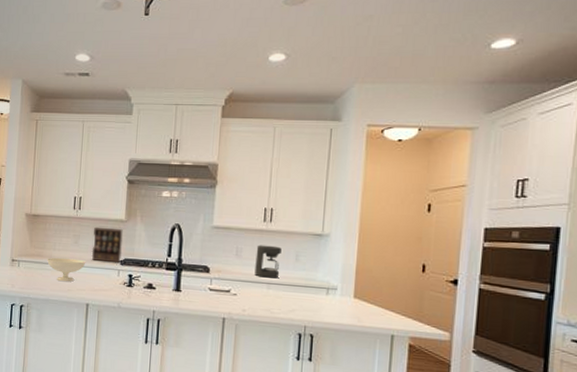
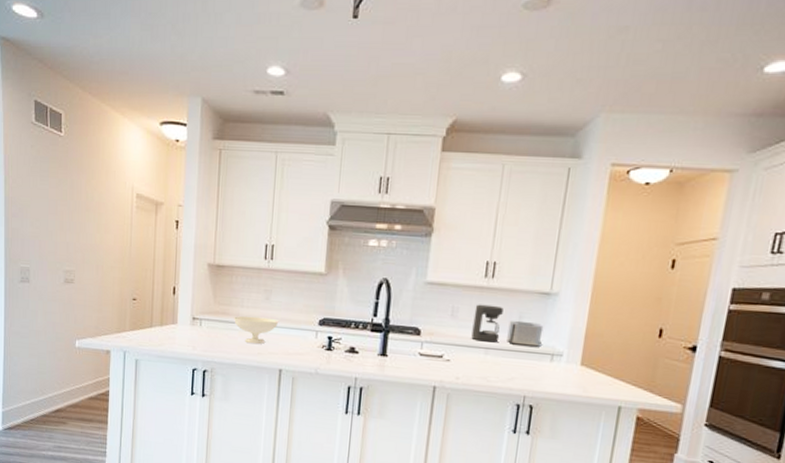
spice rack: present [91,227,123,263] -> none [285,280,322,323]
toaster: none [286,258,318,282] -> present [507,320,544,347]

